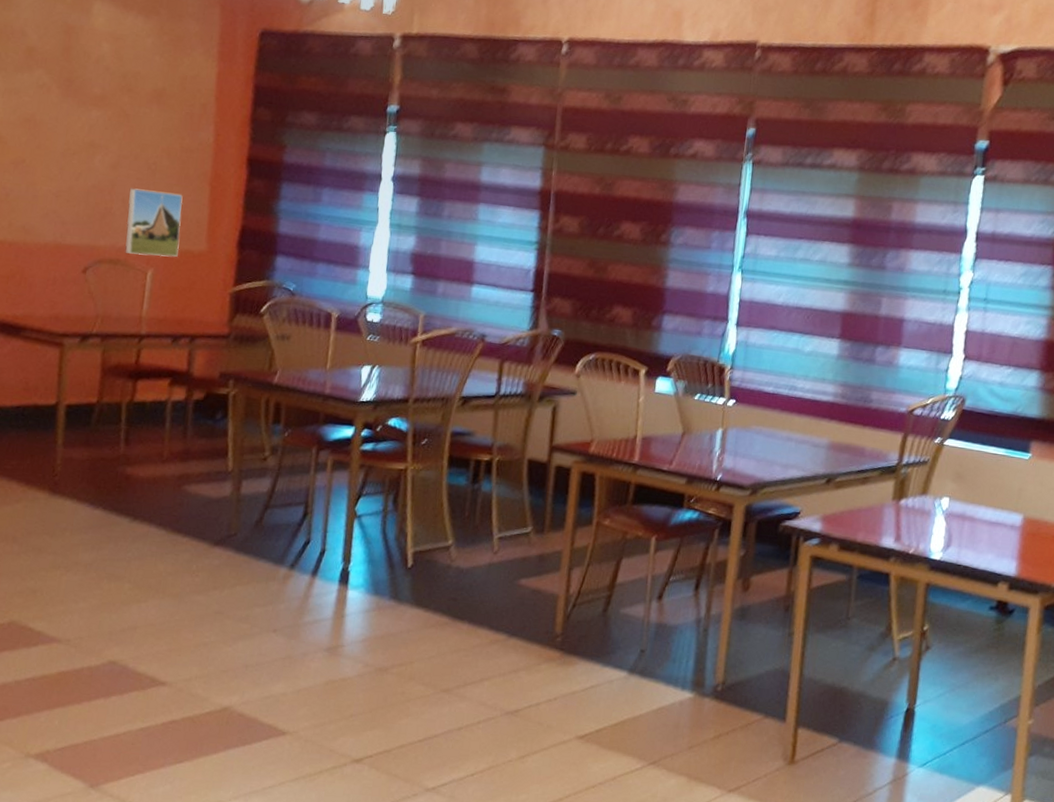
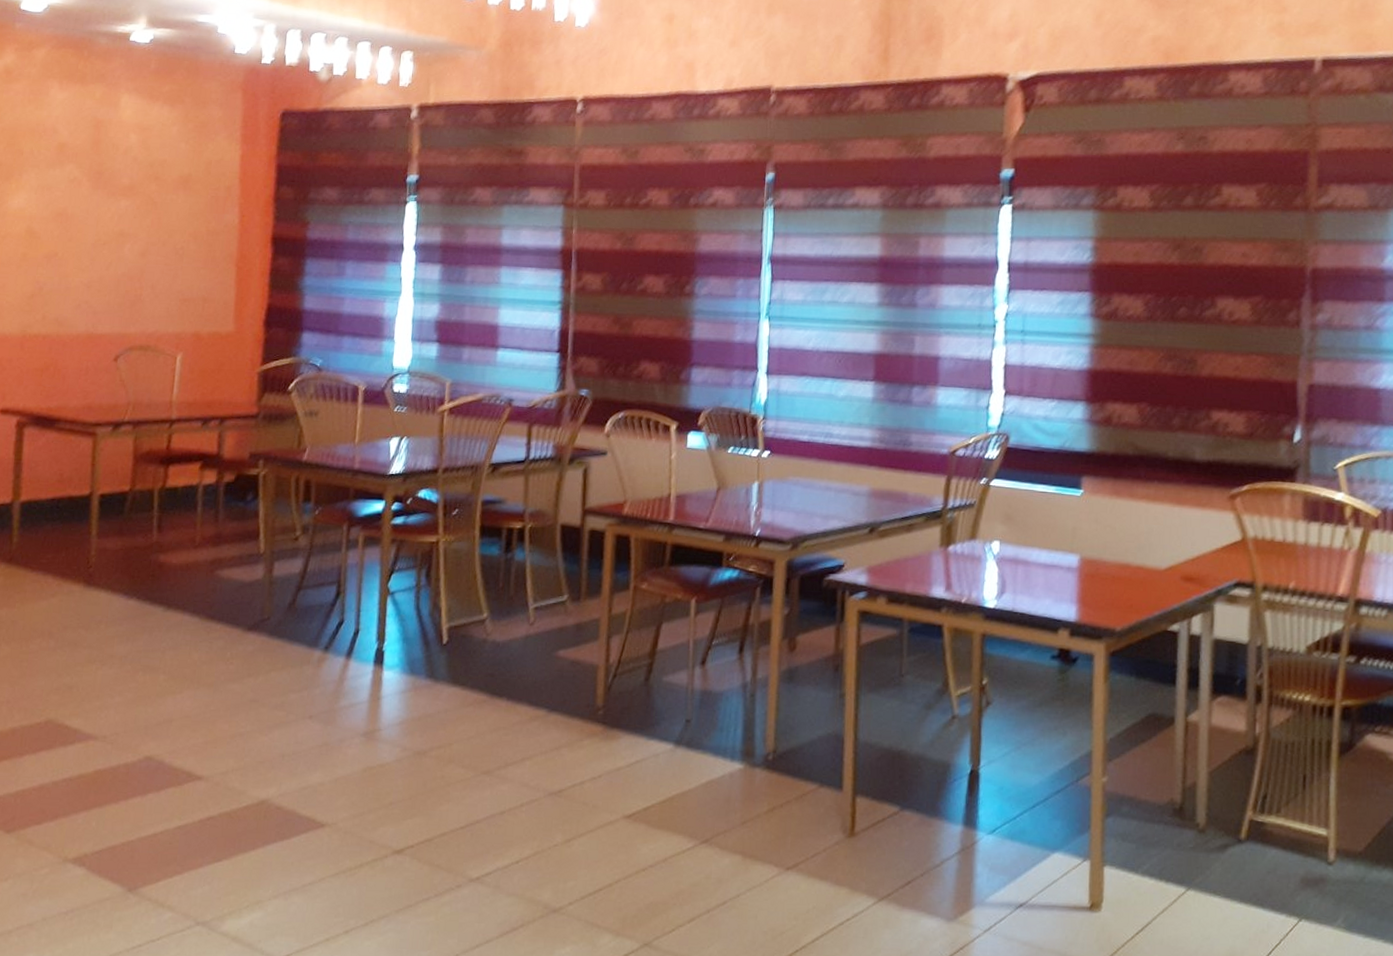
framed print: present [125,188,183,257] -> none [154,274,210,341]

